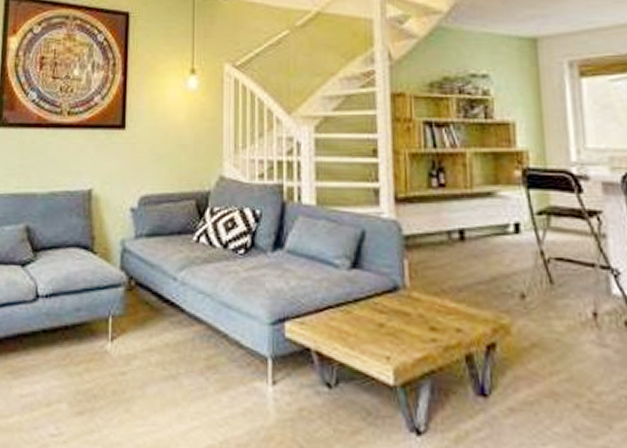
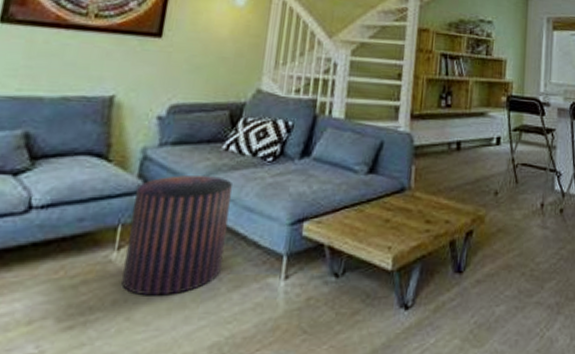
pouf: none [118,268,207,391] -> present [121,175,232,296]

